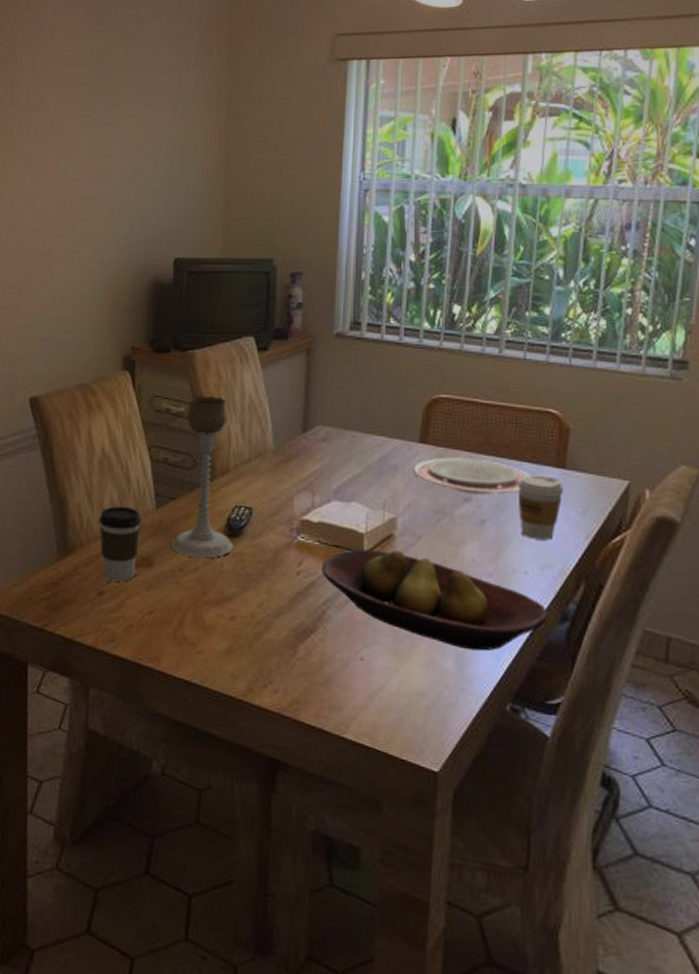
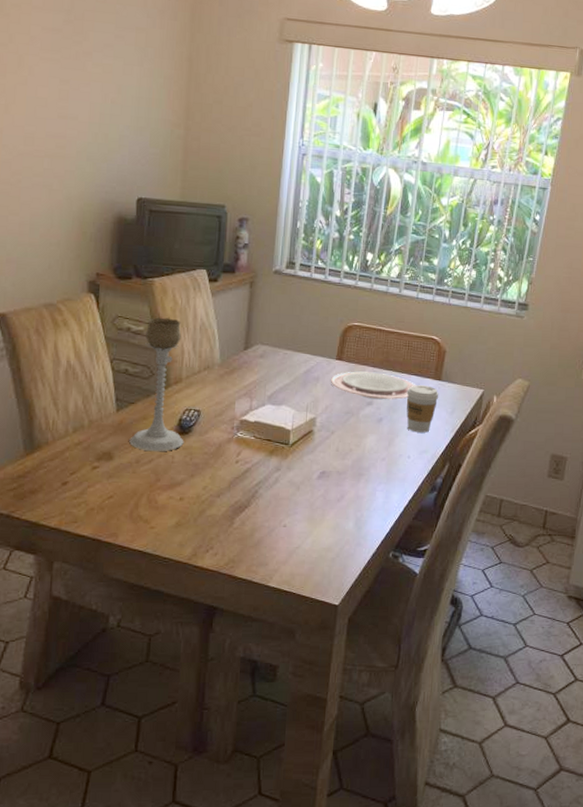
coffee cup: present [99,506,142,582] -> none [64,409,103,473]
fruit bowl: present [321,549,548,651] -> none [256,442,422,515]

